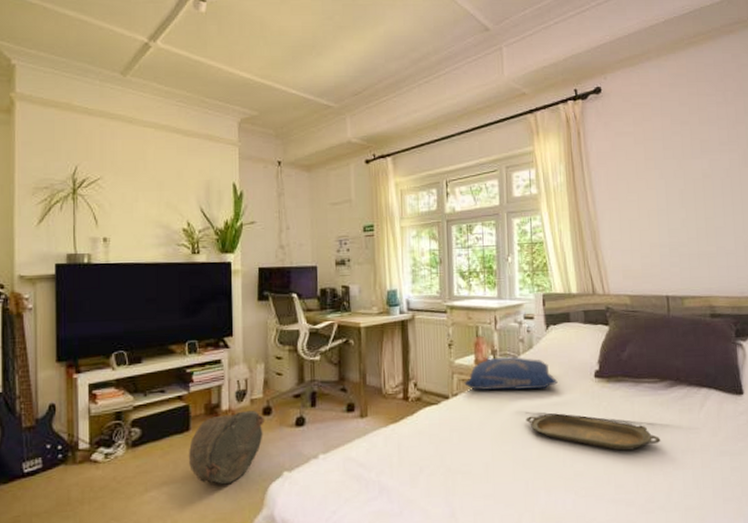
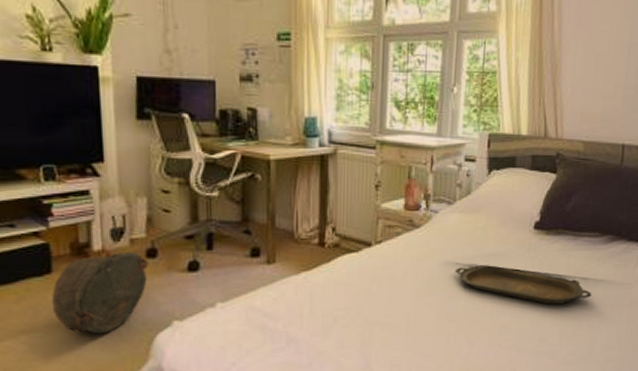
cushion: present [463,356,558,391] -> none [389,202,494,240]

